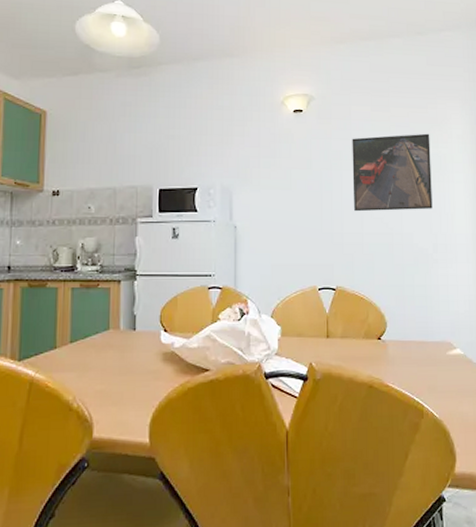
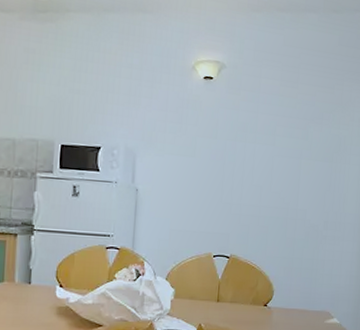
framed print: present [352,133,433,212] -> none [254,111,334,188]

